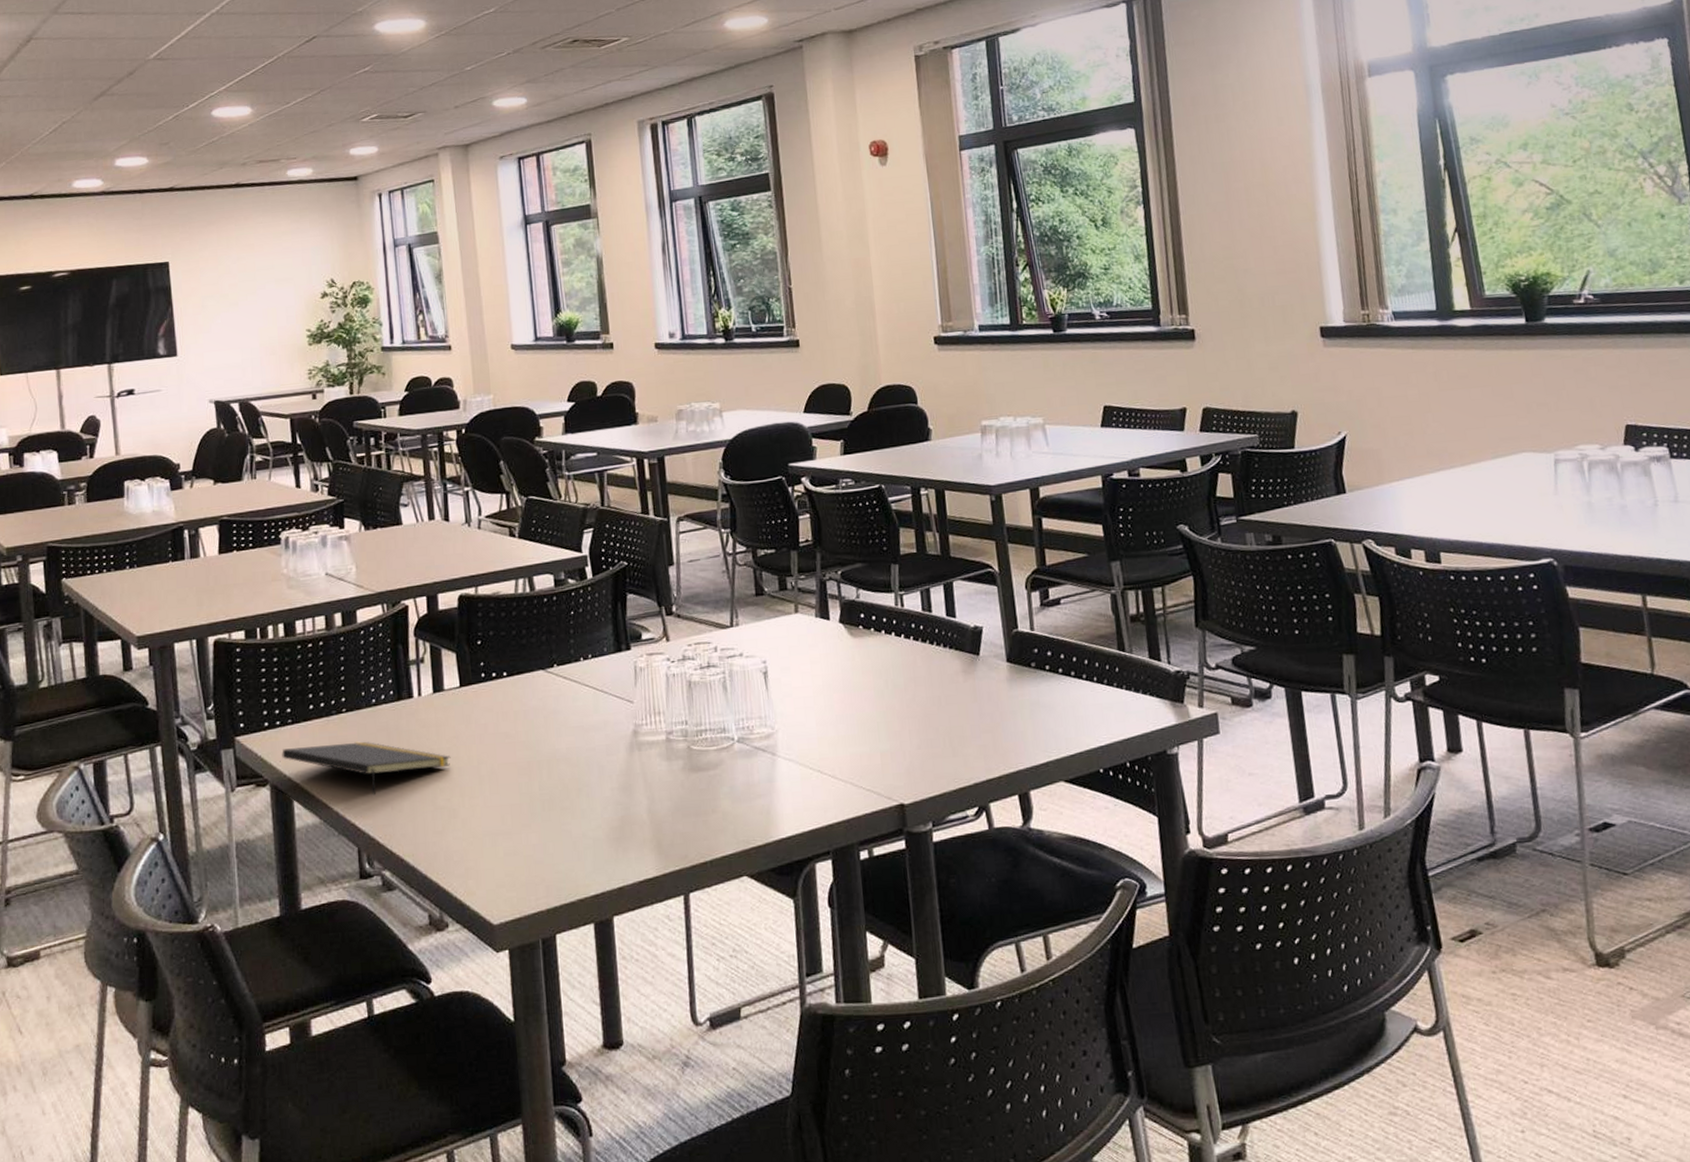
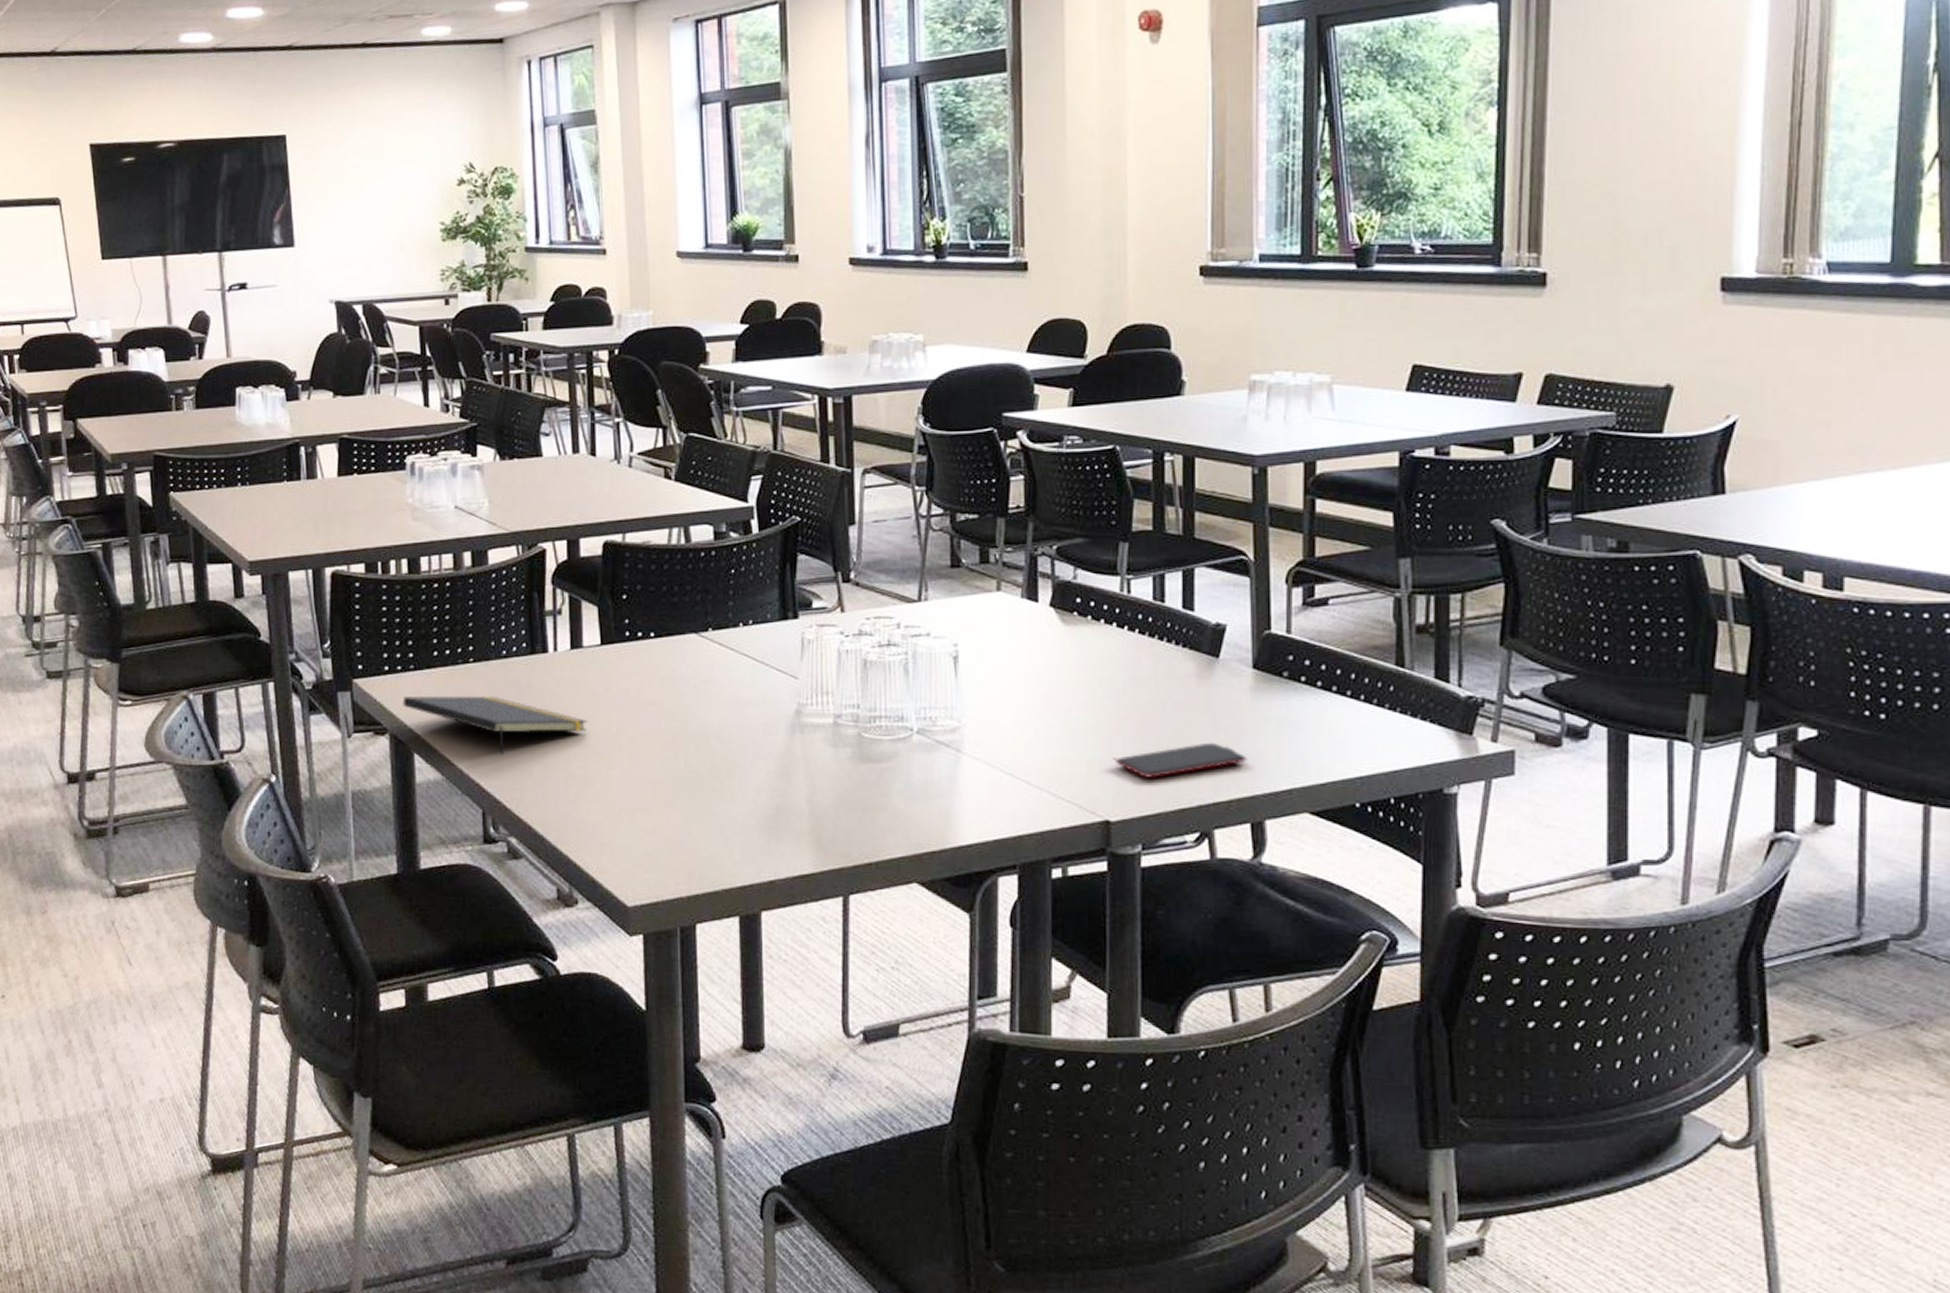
smartphone: none [901,727,1010,764] -> present [1112,742,1247,778]

